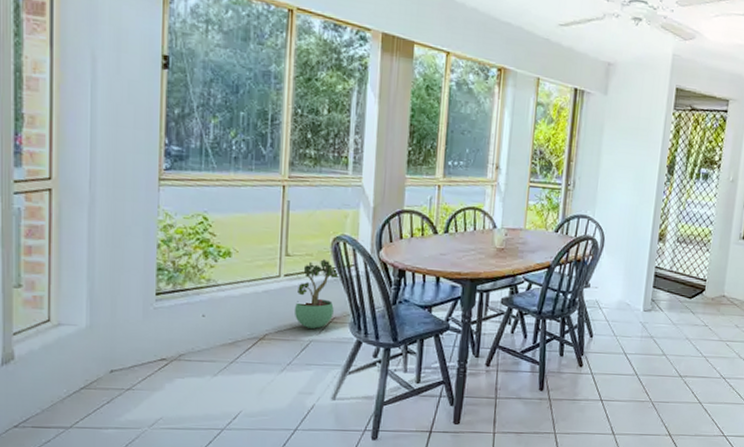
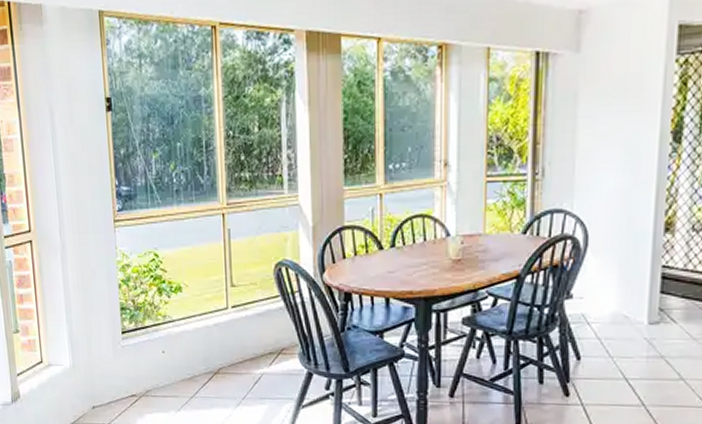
potted plant: present [294,259,342,329] -> none [243,287,286,361]

